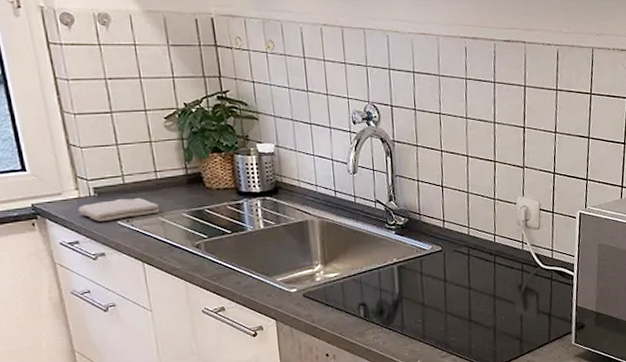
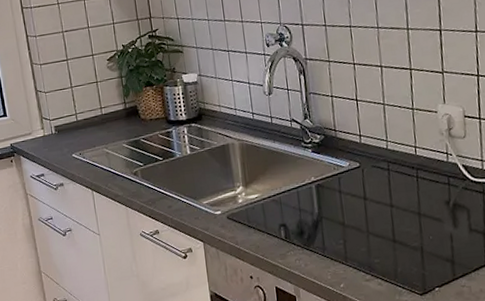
washcloth: present [77,197,160,221] -> none [43,132,105,156]

